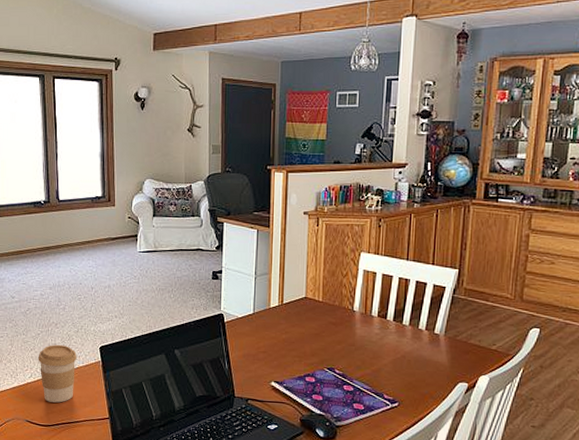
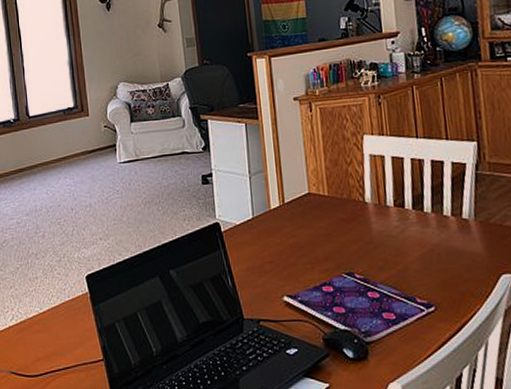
coffee cup: present [38,344,77,403] -> none [19,277,62,347]

